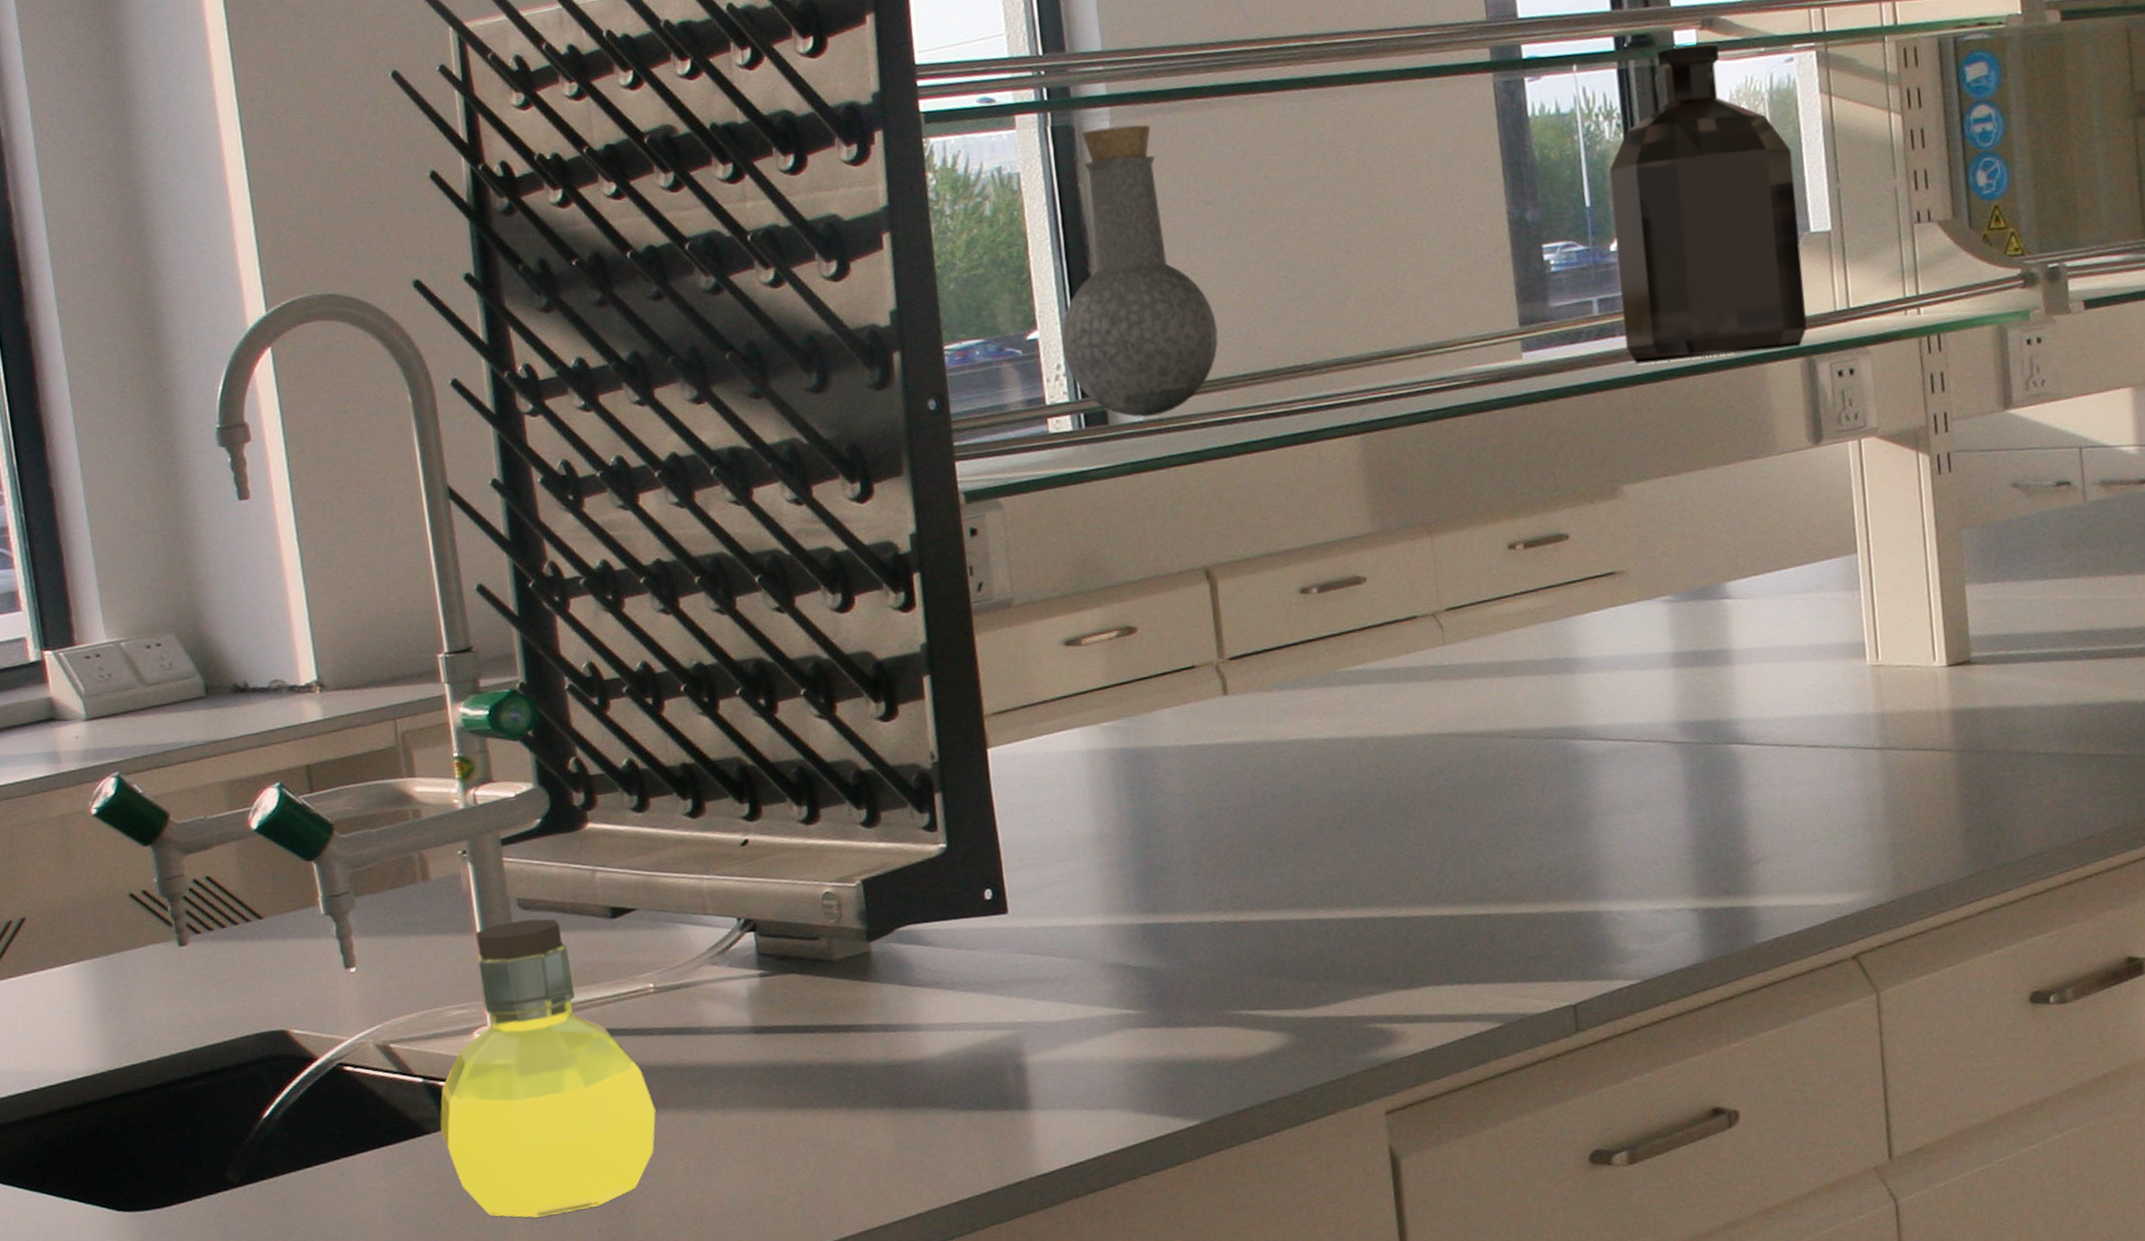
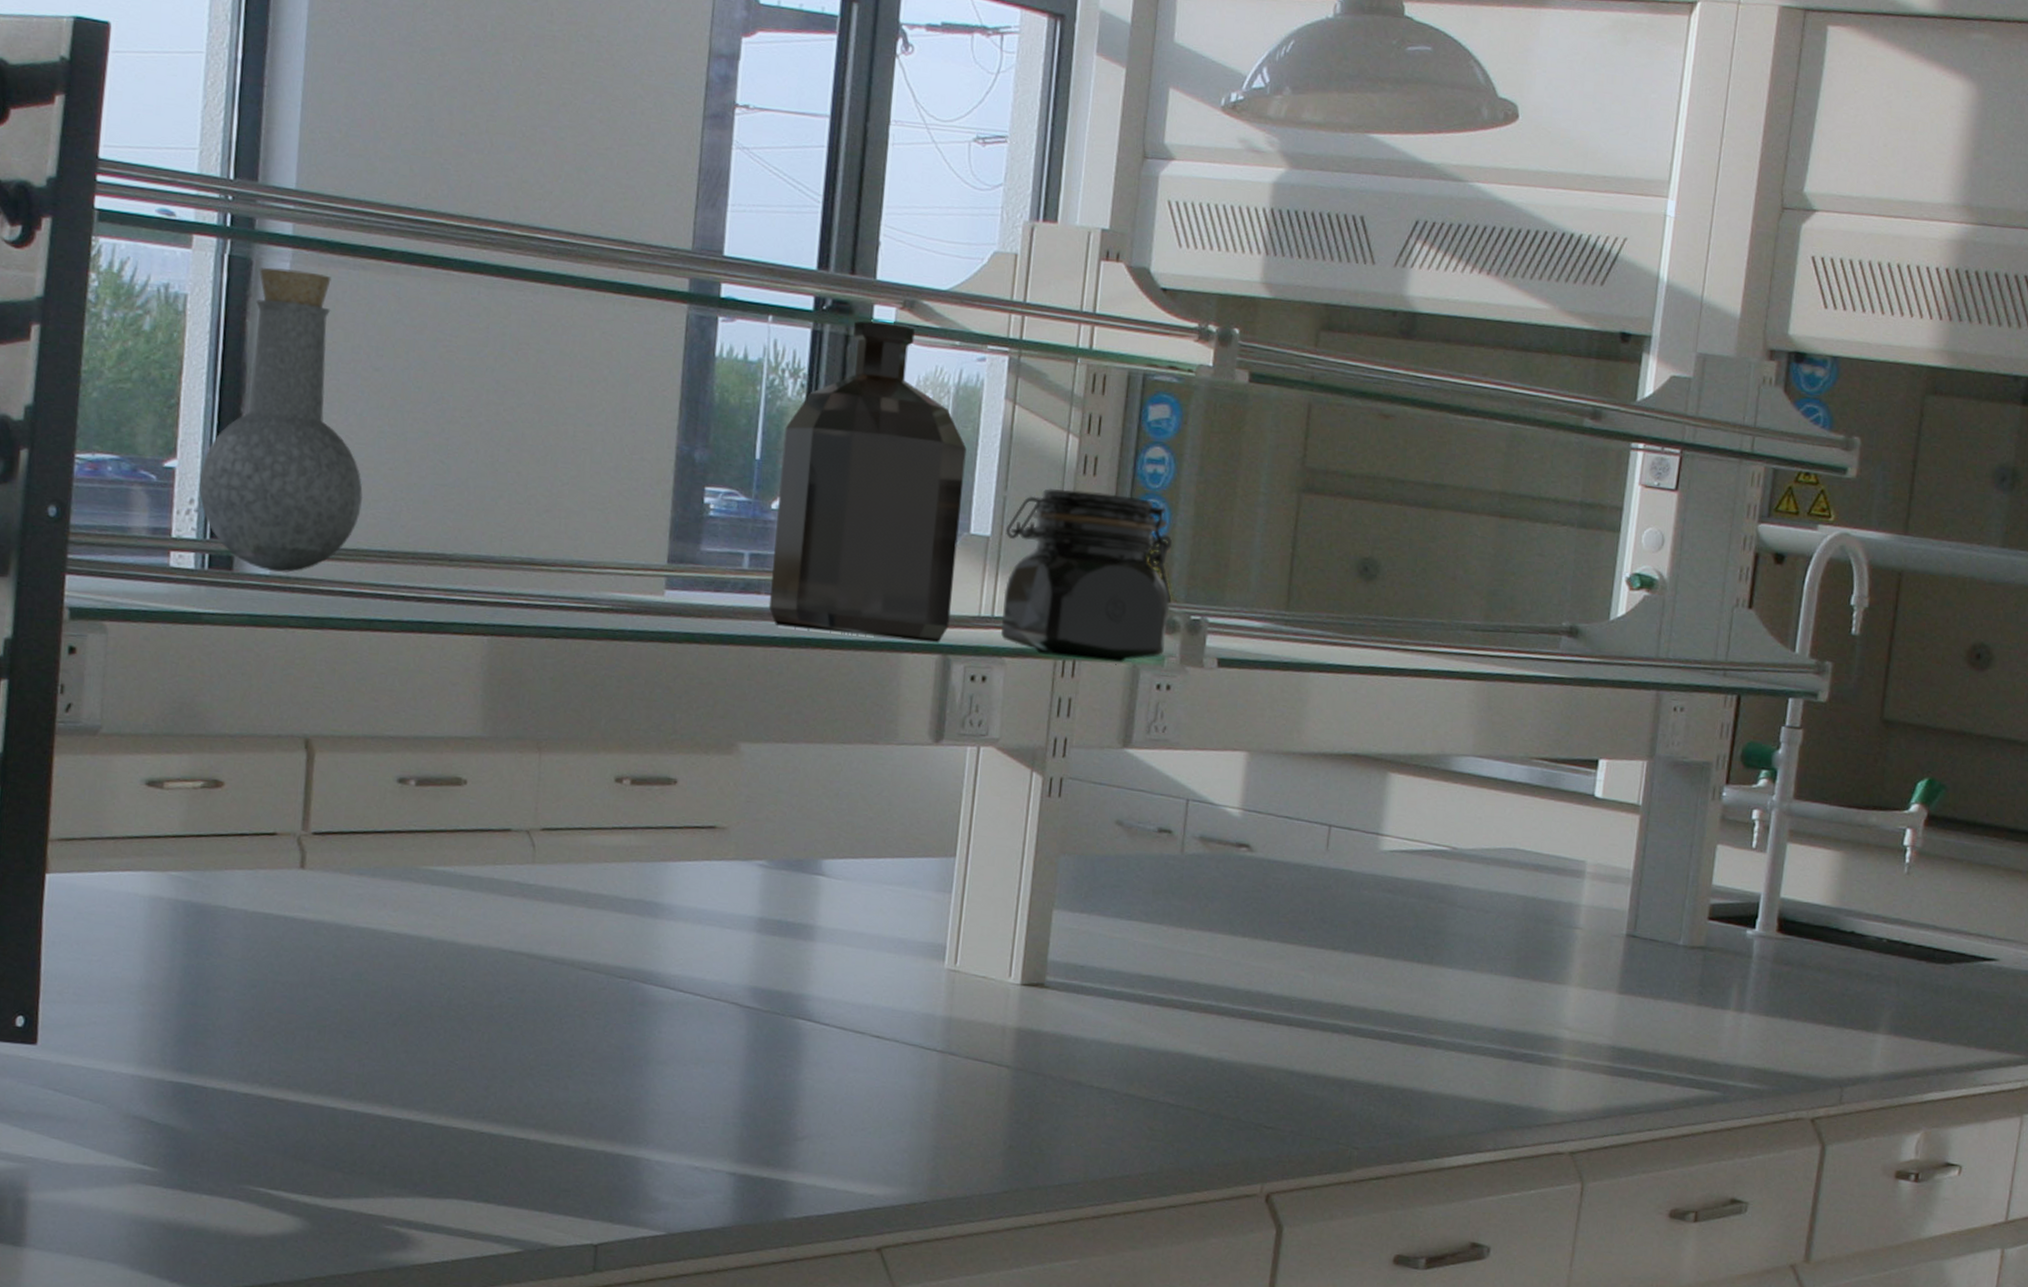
jar: none [1845,159,2028,335] -> present [1000,487,1173,663]

